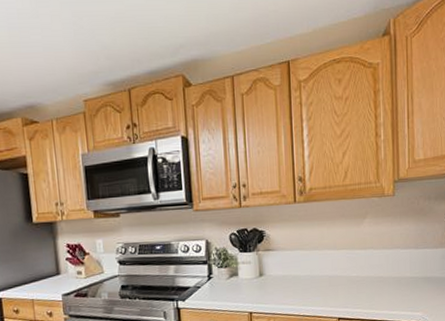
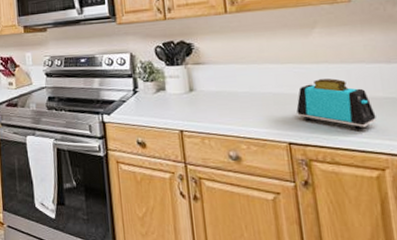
toaster: none [346,262,404,306] -> present [296,78,377,132]

